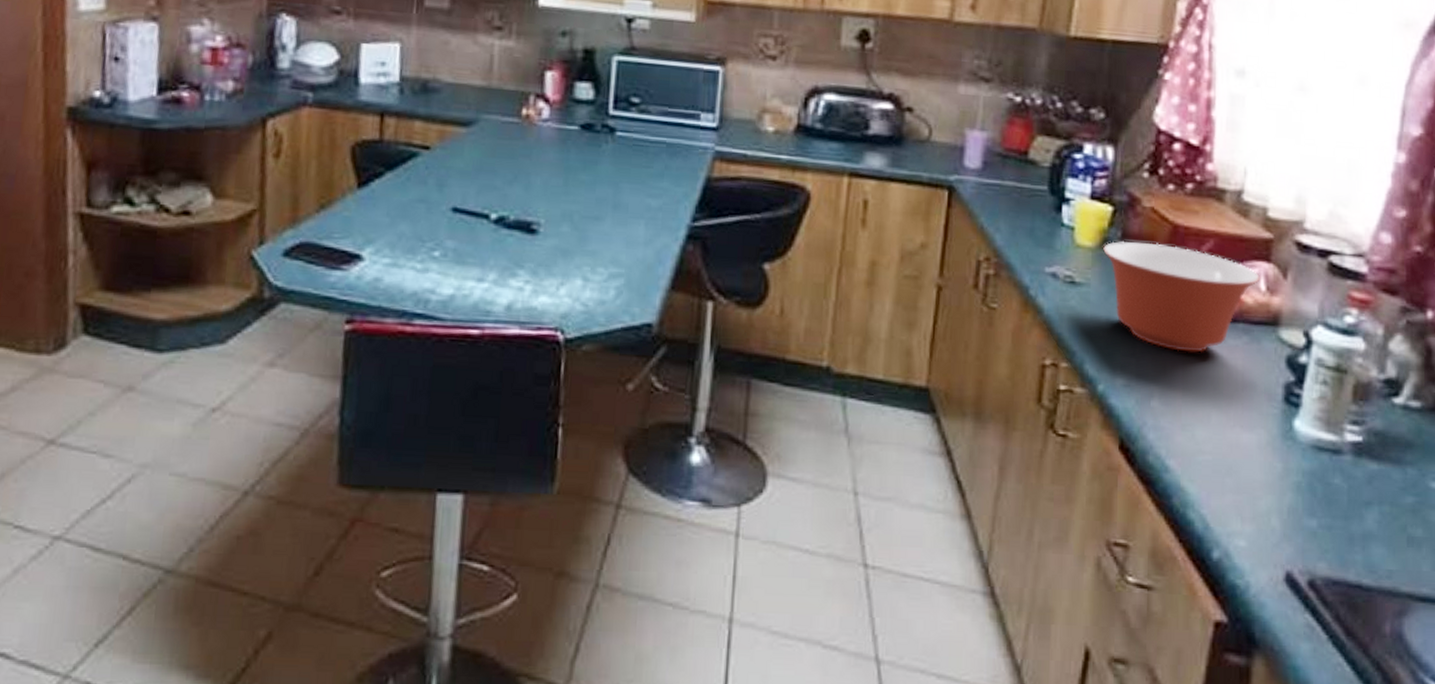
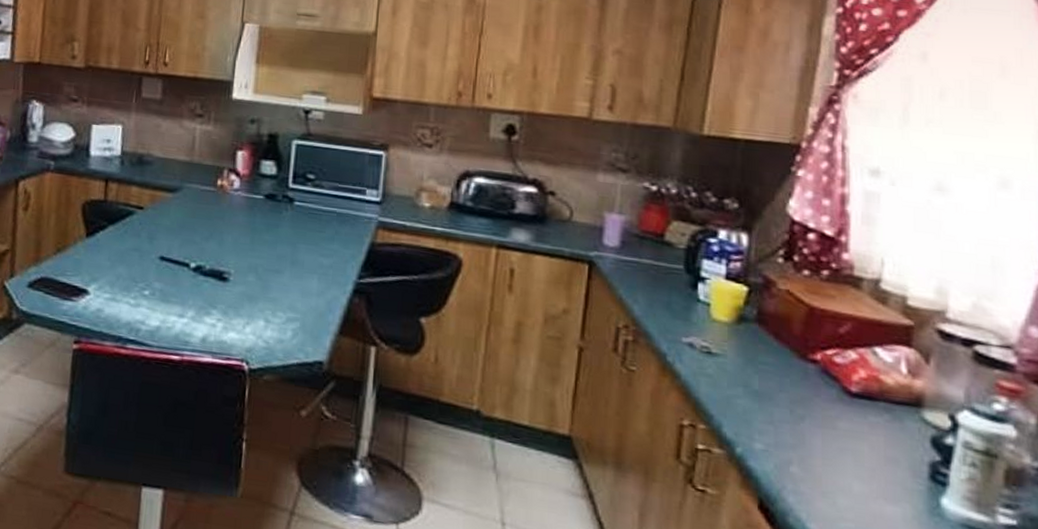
mixing bowl: present [1103,241,1261,353] -> none [739,319,902,426]

